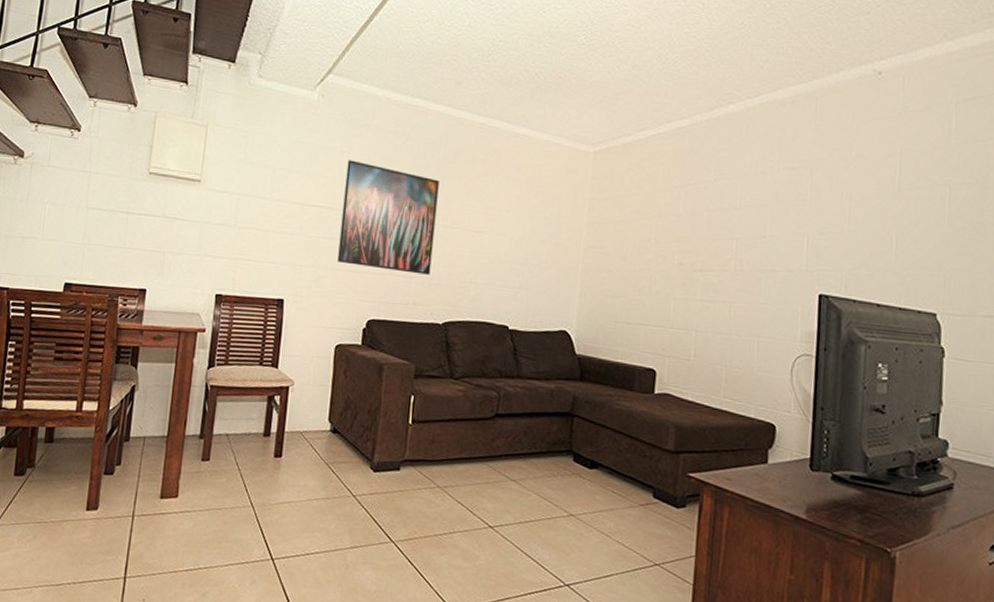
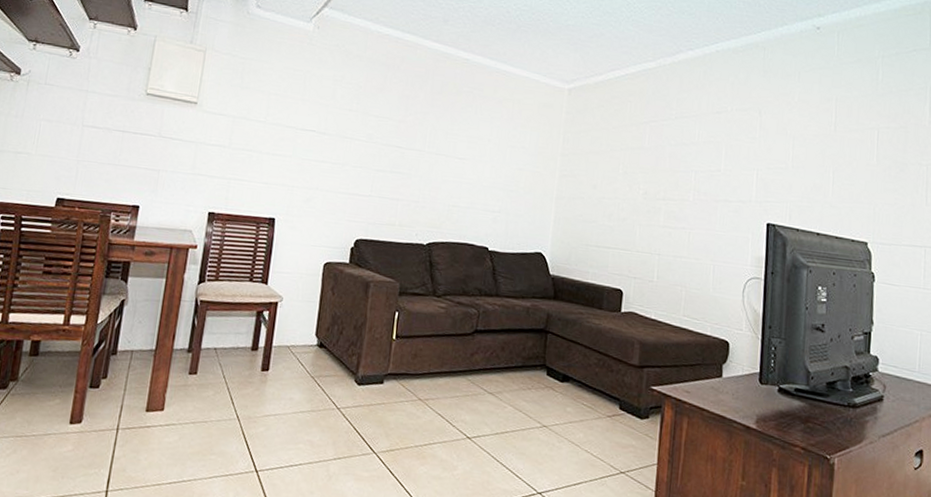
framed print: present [337,160,440,275] -> none [328,88,426,198]

